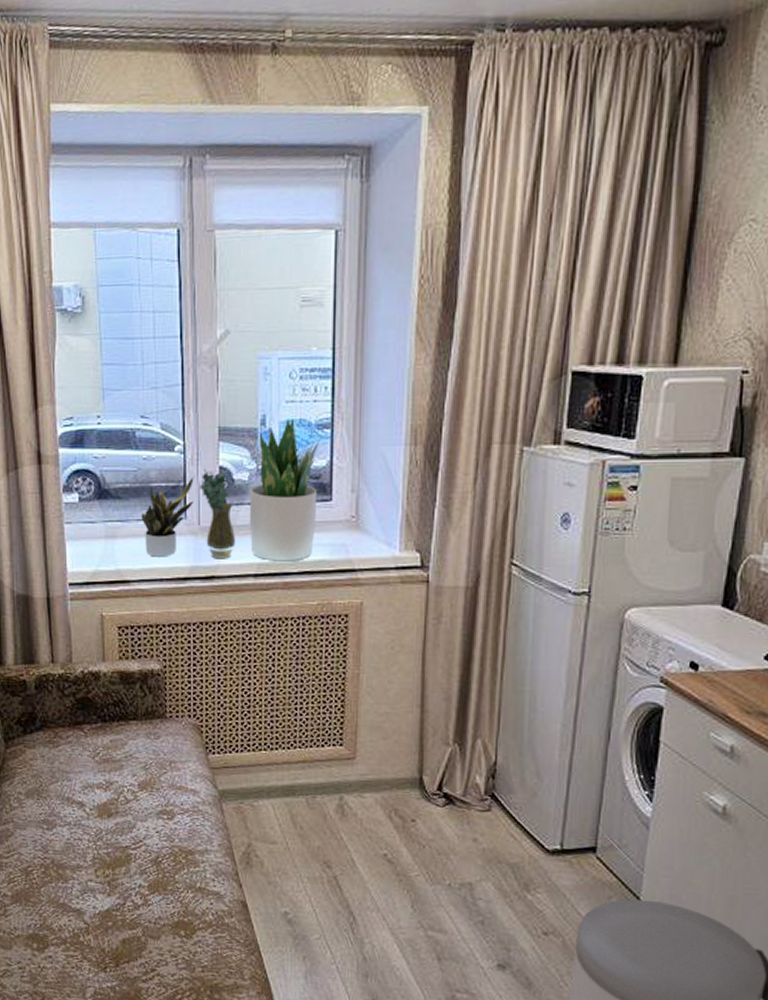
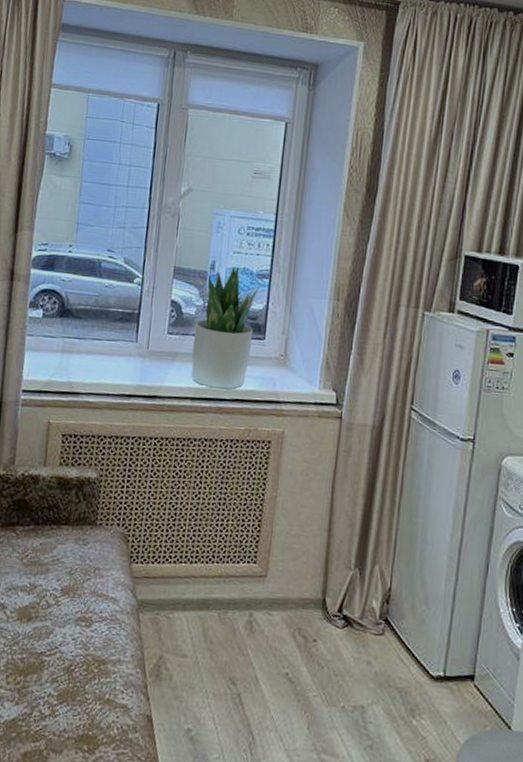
potted plant: present [141,477,194,557] -> none [96,307,148,375]
vase: present [200,468,236,559] -> none [152,300,180,382]

